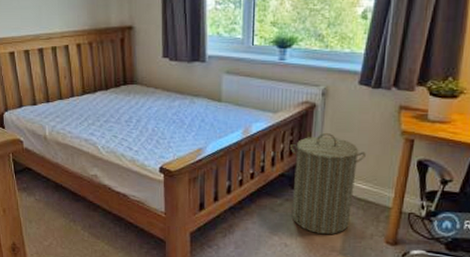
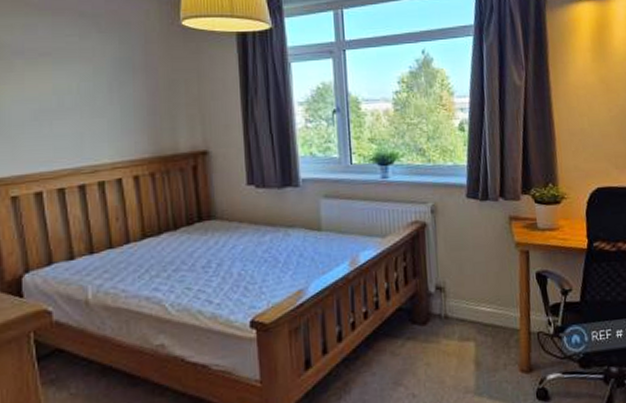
laundry hamper: present [290,133,366,235] -> none [405,254,485,374]

